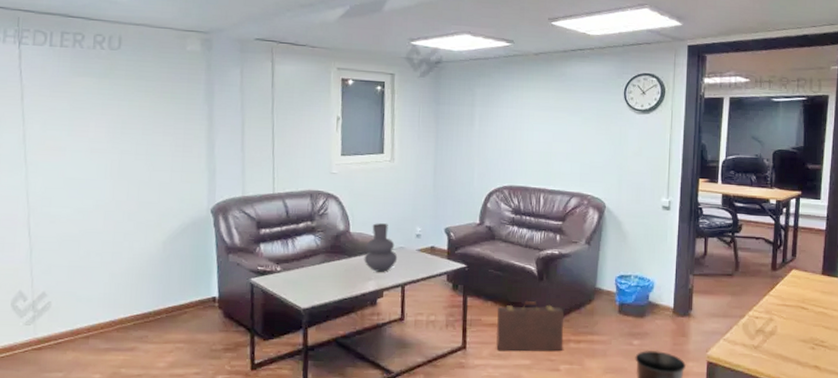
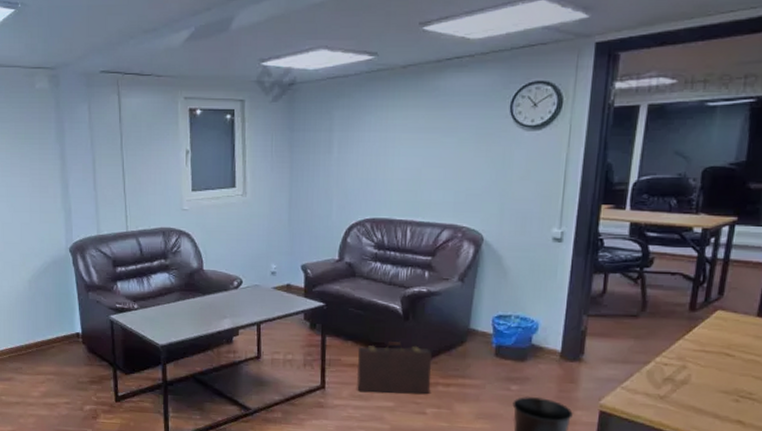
vase: present [364,223,398,272] -> none [218,260,253,310]

